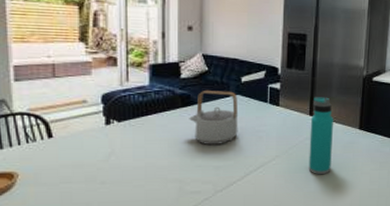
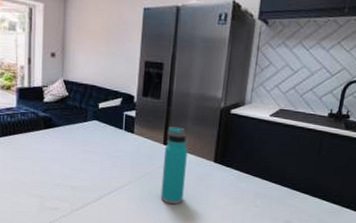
teapot: present [189,91,239,145] -> none [50,115,95,166]

